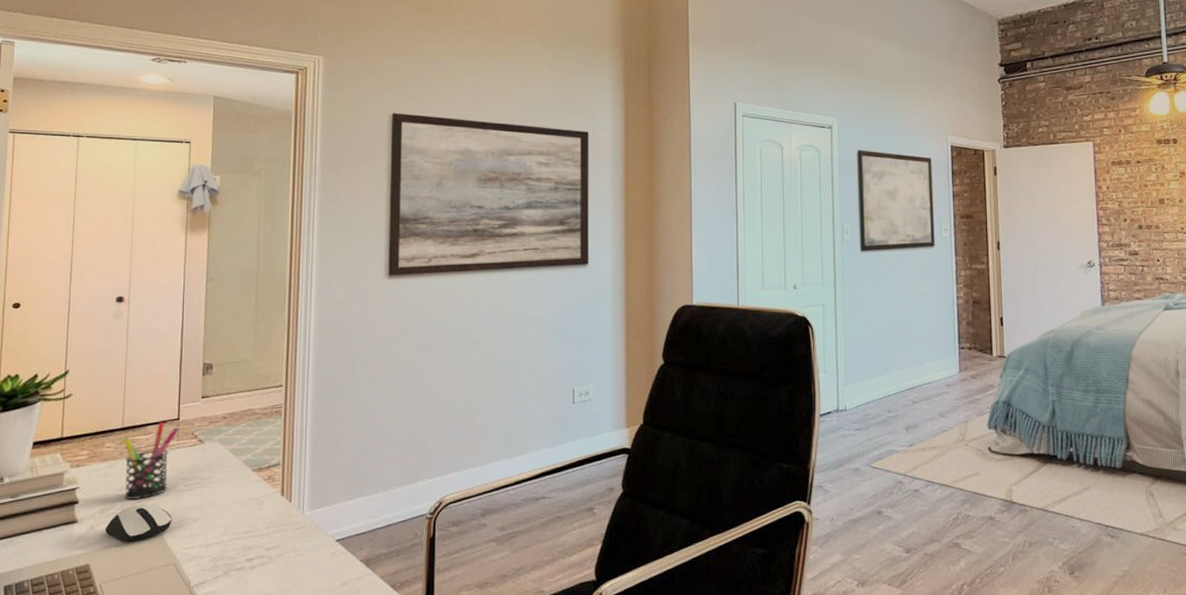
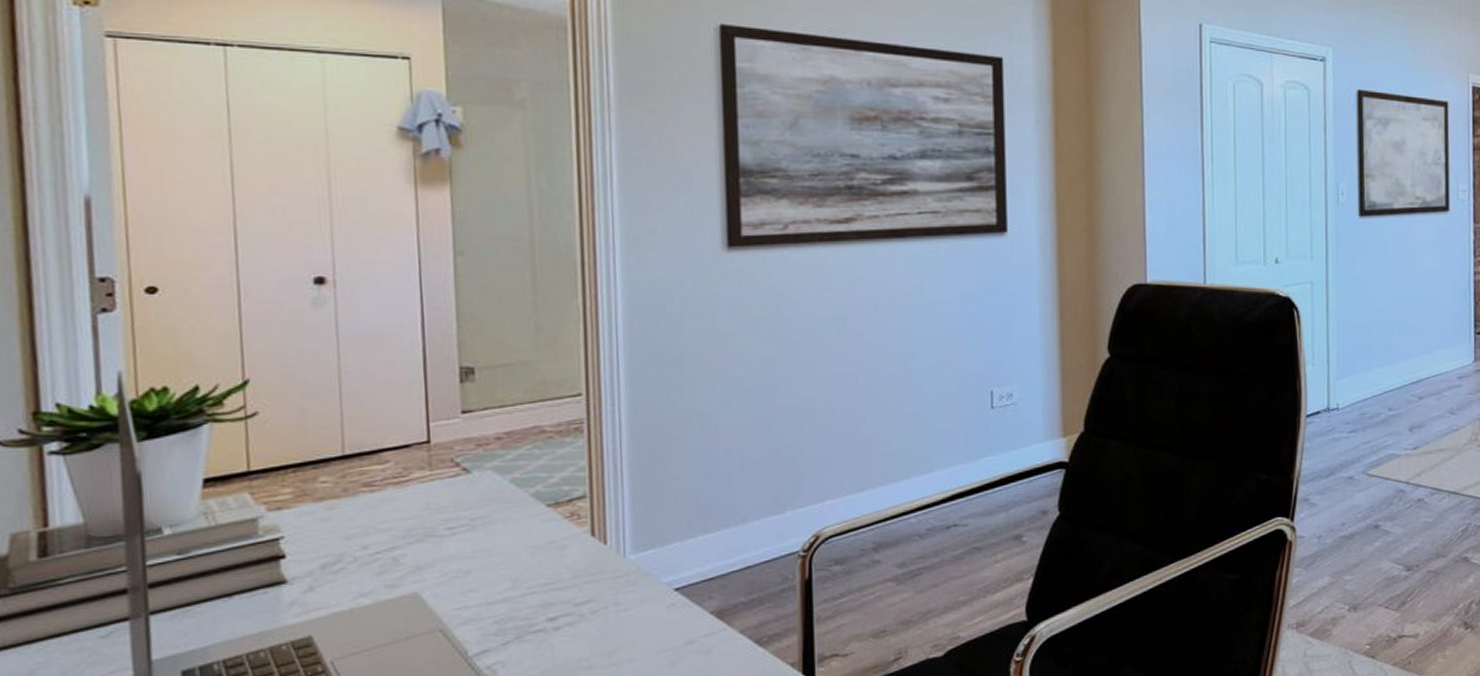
computer mouse: present [104,504,172,543] -> none [330,554,432,606]
pen holder: present [122,422,179,499] -> none [345,446,431,550]

